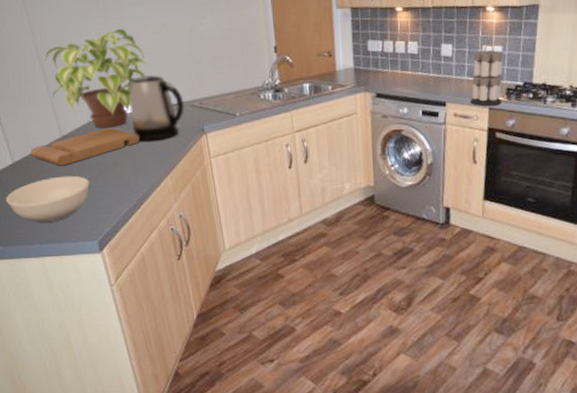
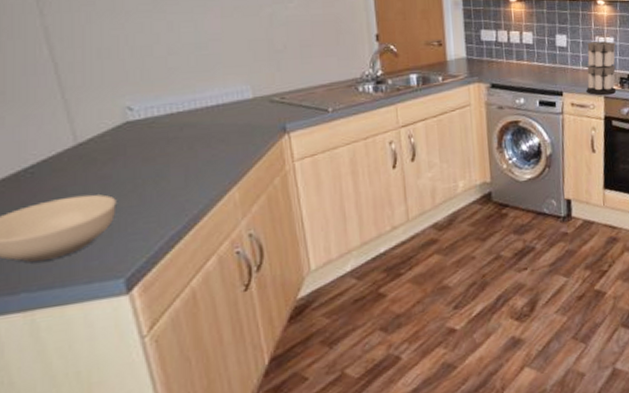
cutting board: present [30,128,140,166] -> none [23,130,196,183]
plant: present [44,28,150,128] -> none [57,10,215,132]
kettle: present [126,75,185,142] -> none [180,65,262,146]

